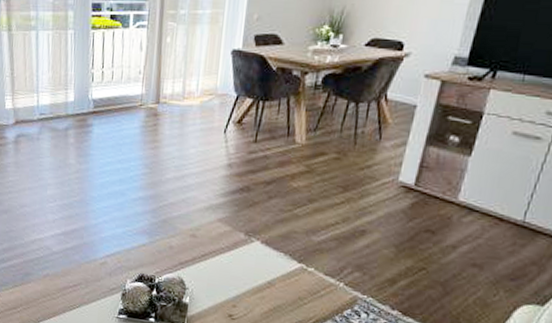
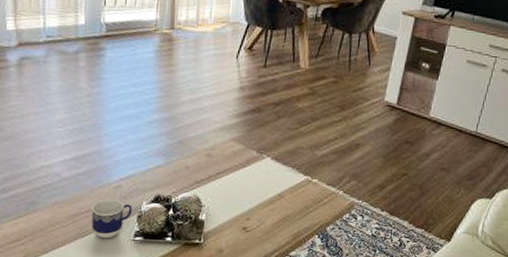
cup: none [79,274,117,314] -> present [91,198,132,239]

